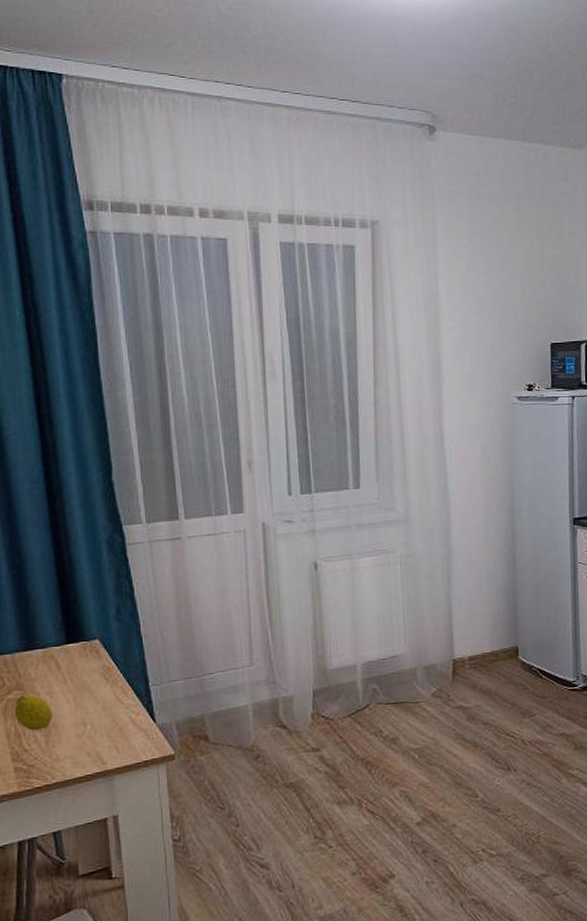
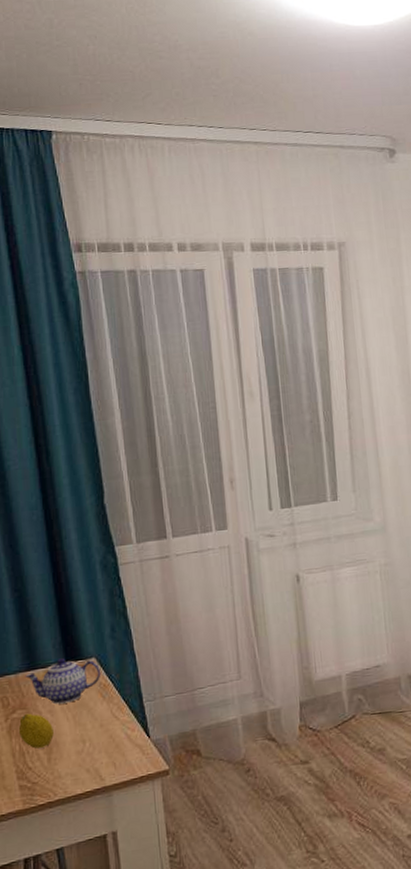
teapot: none [22,639,105,686] -> present [25,658,101,705]

